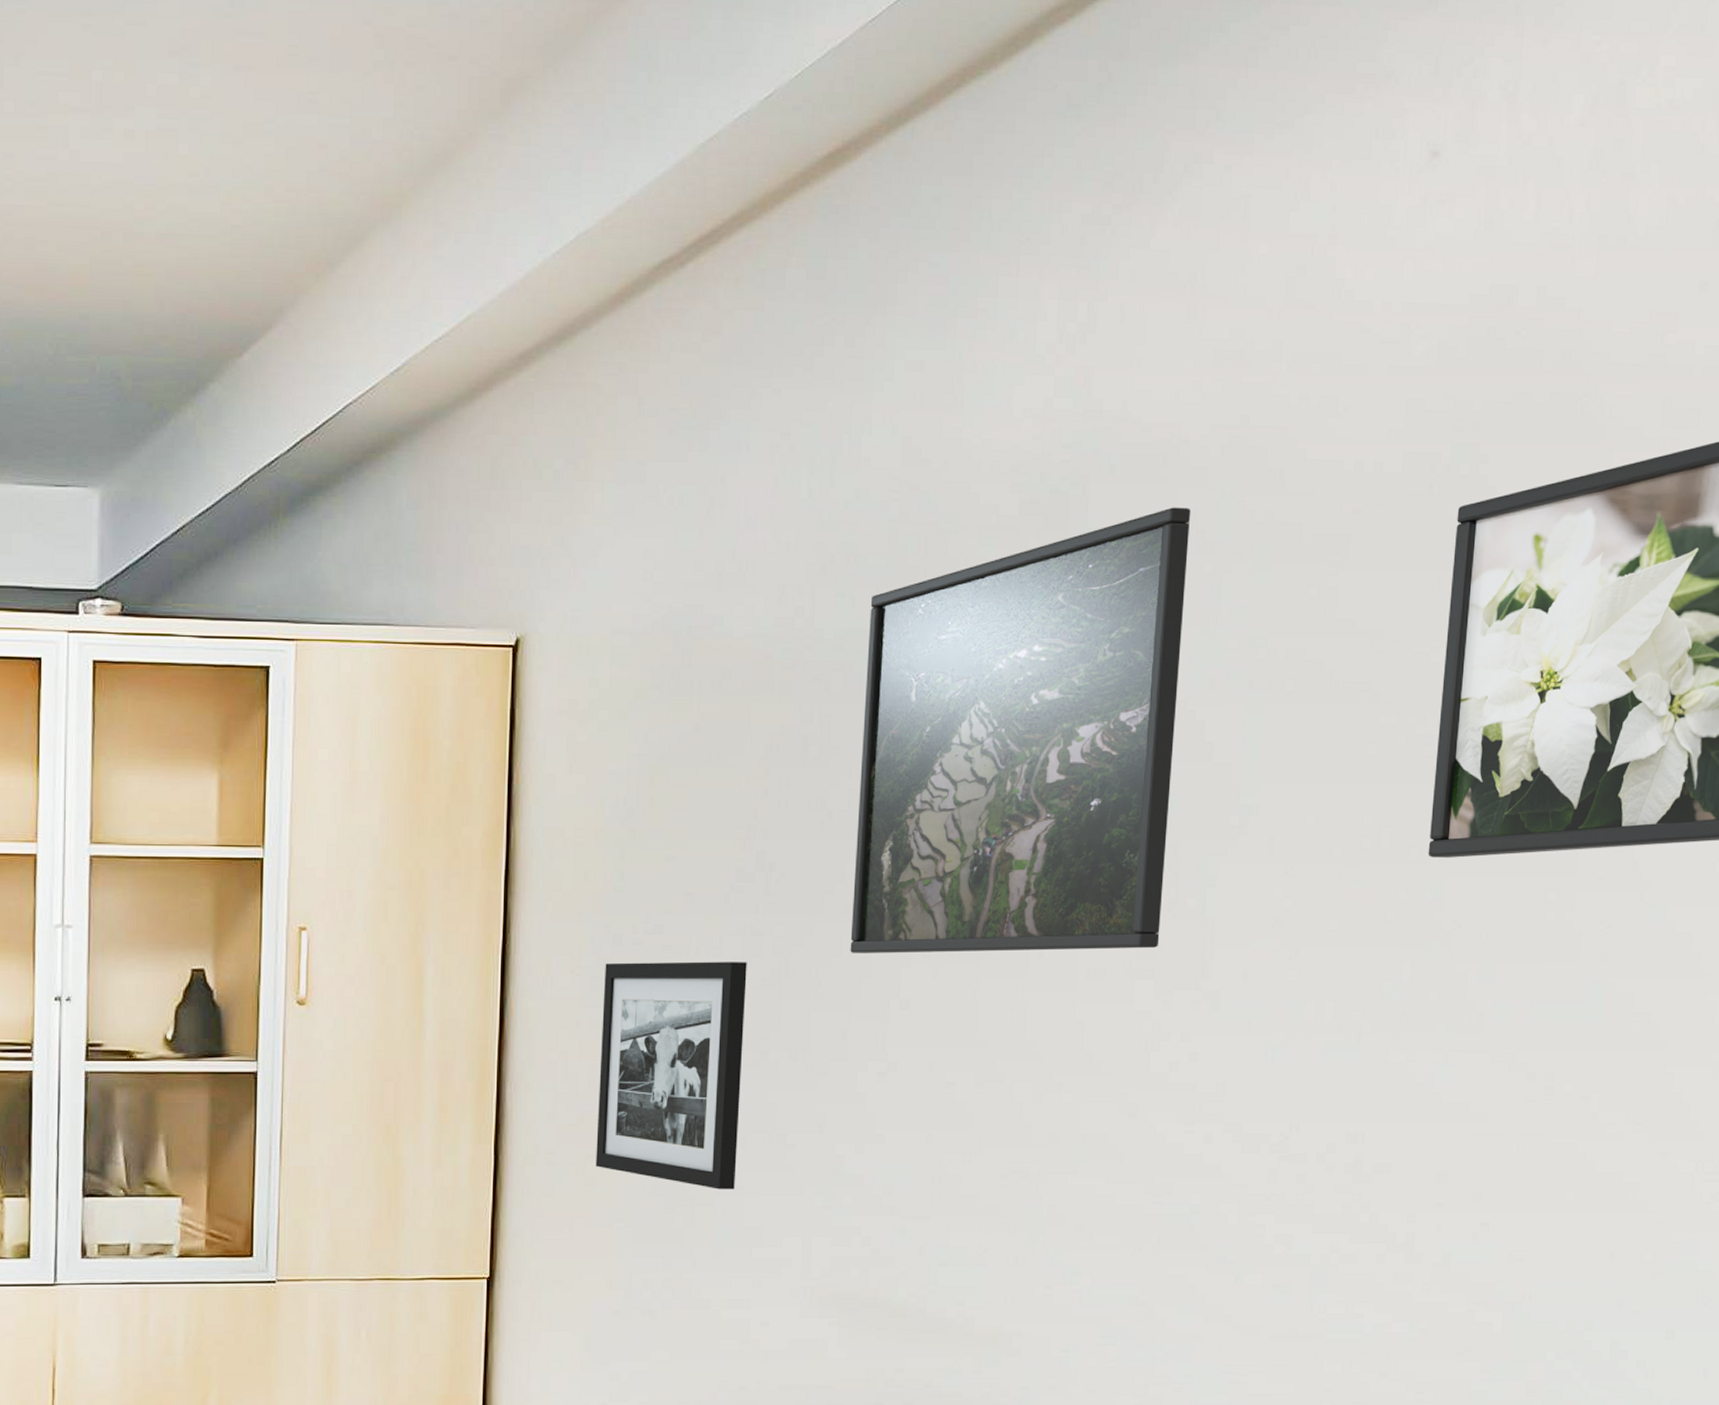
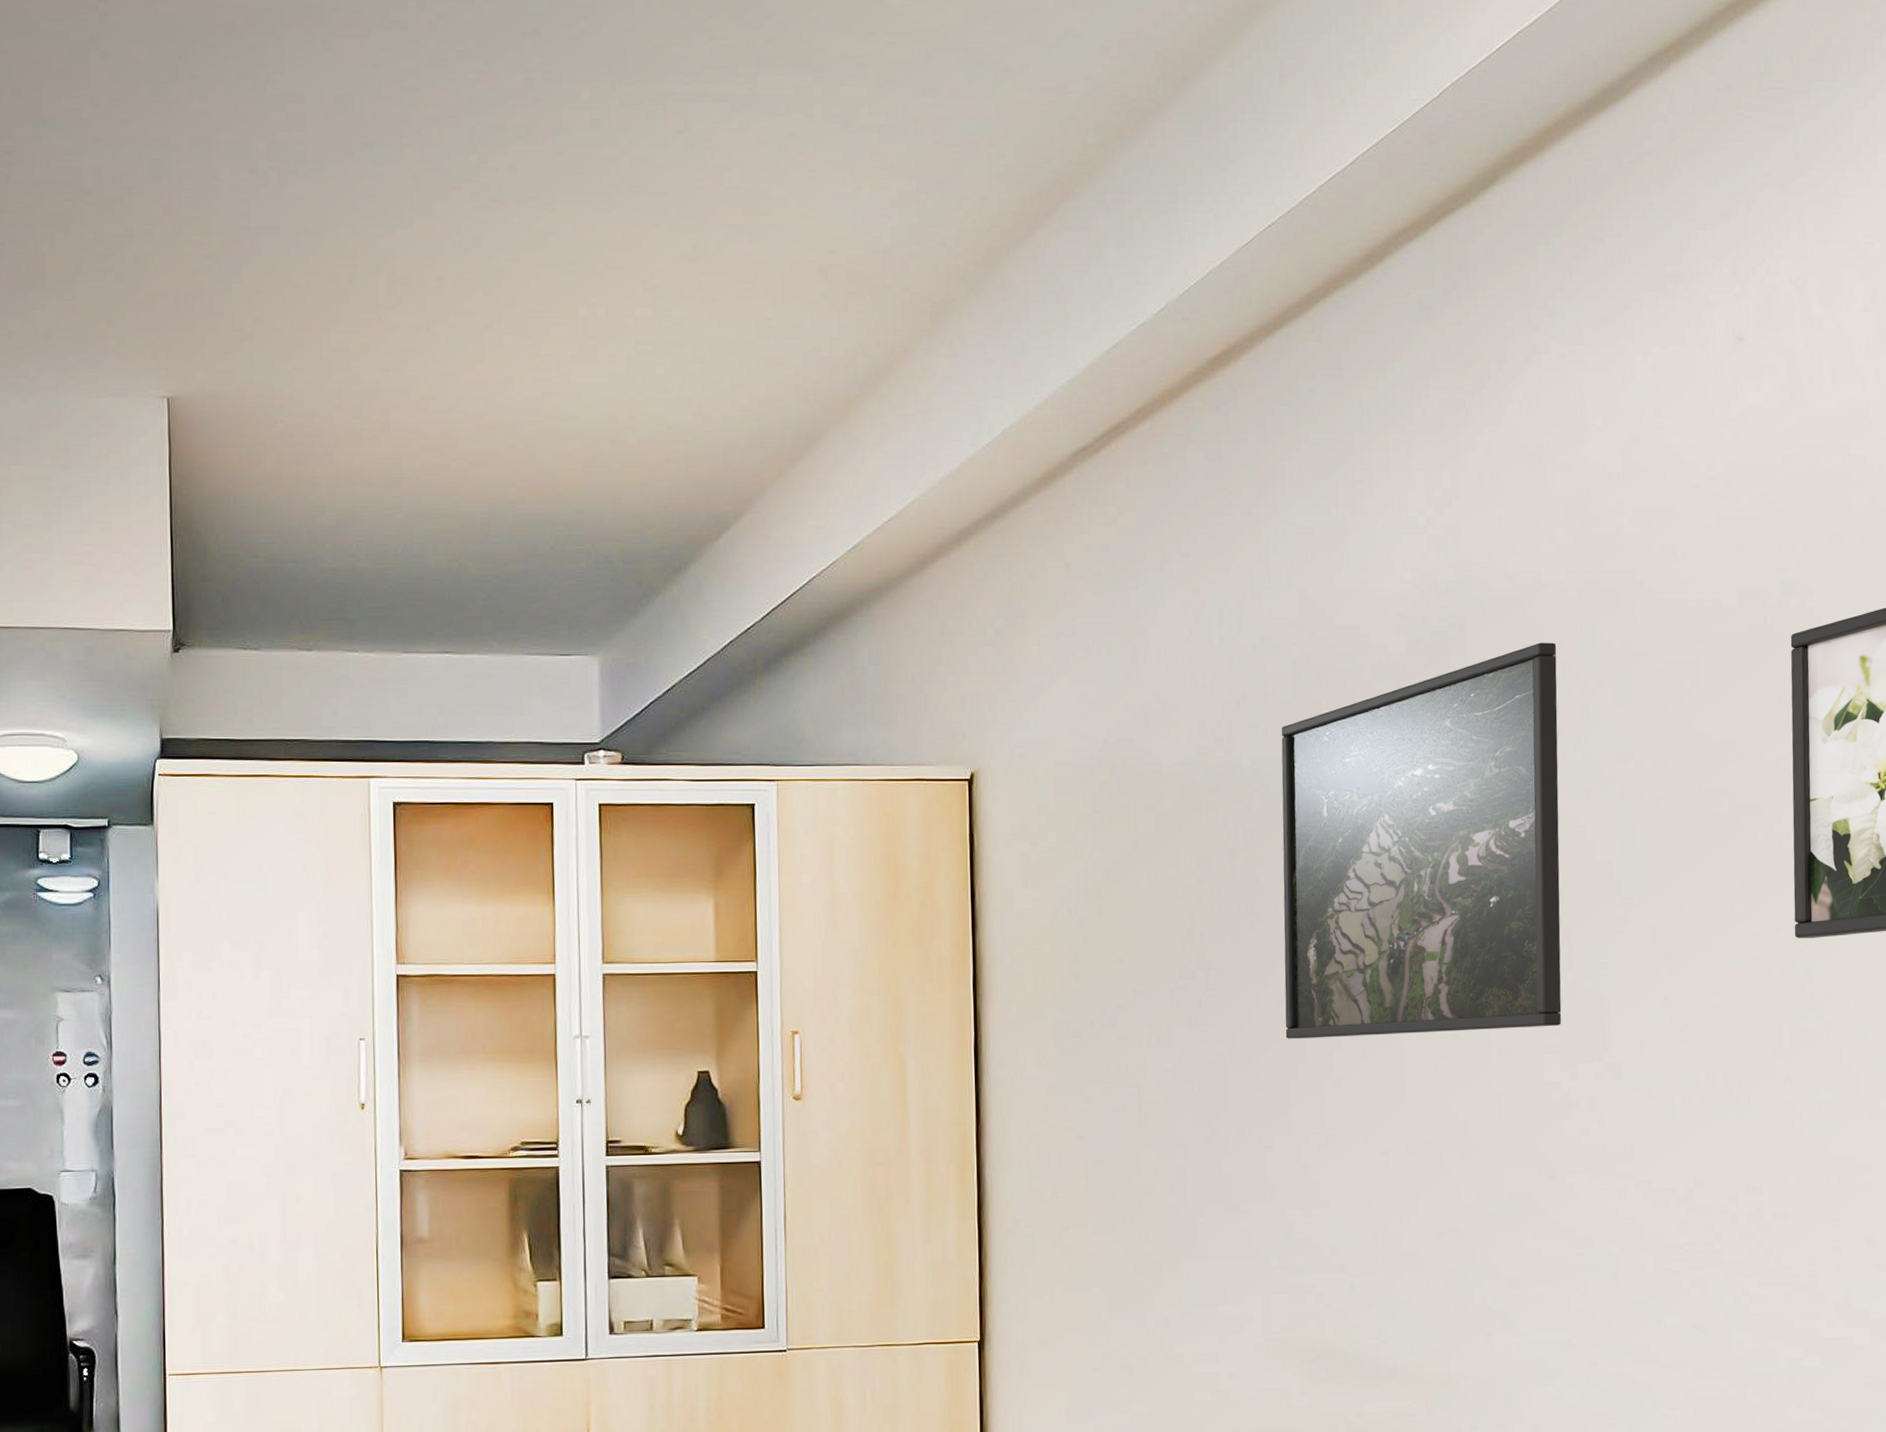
picture frame: present [595,961,747,1190] -> none [1067,1049,1198,1255]

